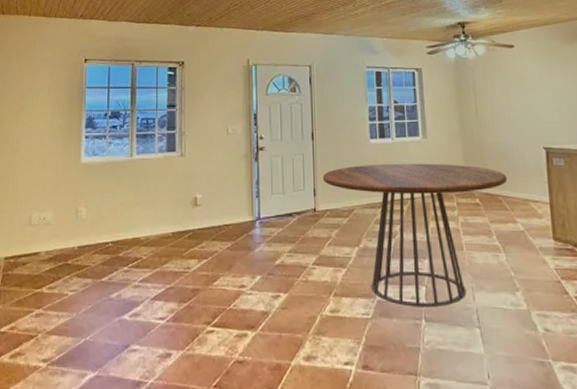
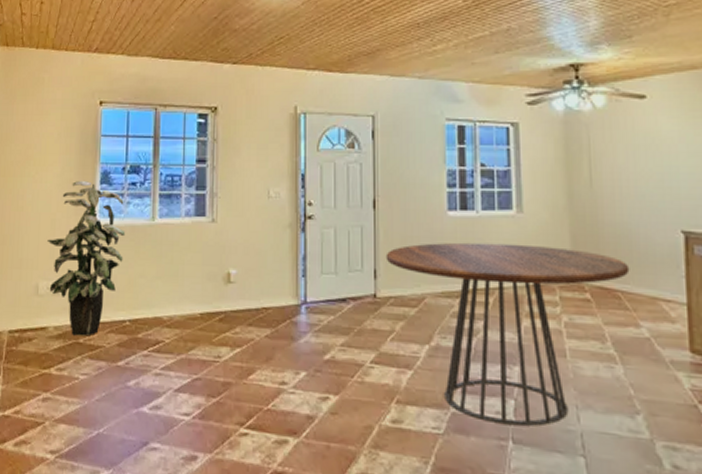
indoor plant: none [39,126,108,258] -> present [47,181,126,336]

